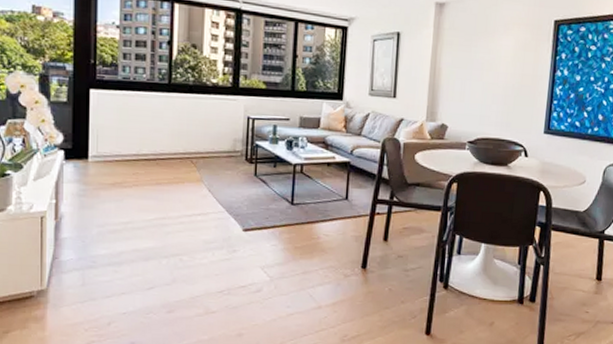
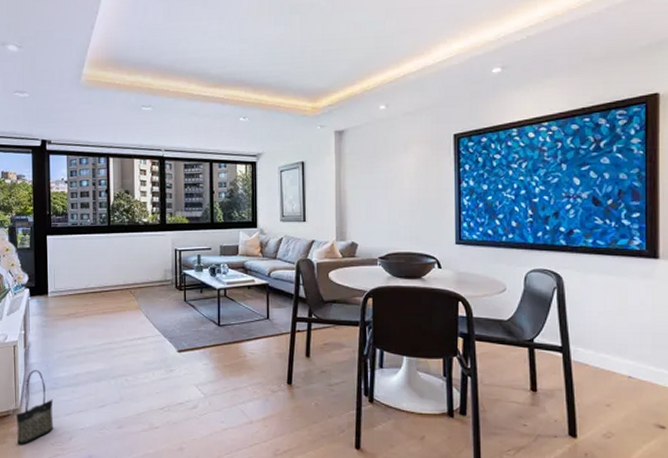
tote bag: none [40,245,90,331] -> present [15,369,54,445]

